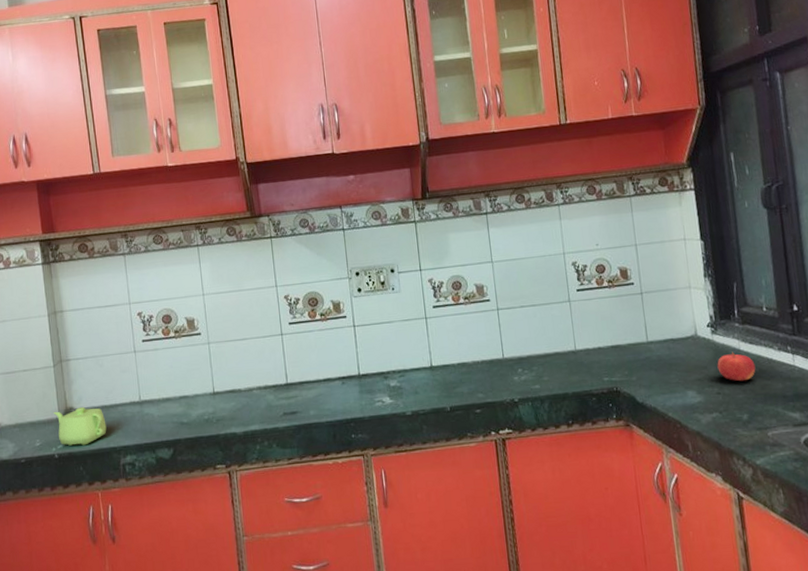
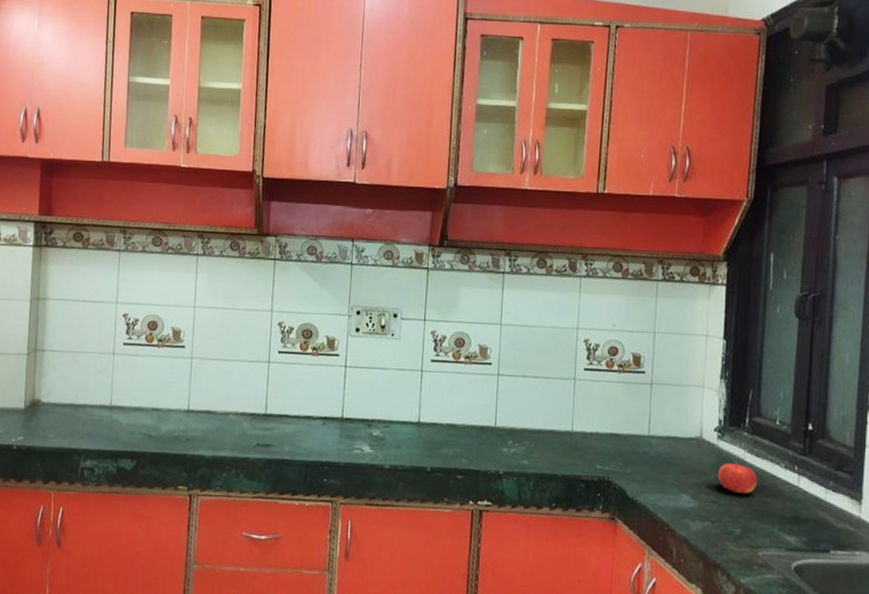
teapot: present [54,406,107,446] -> none [19,401,72,442]

